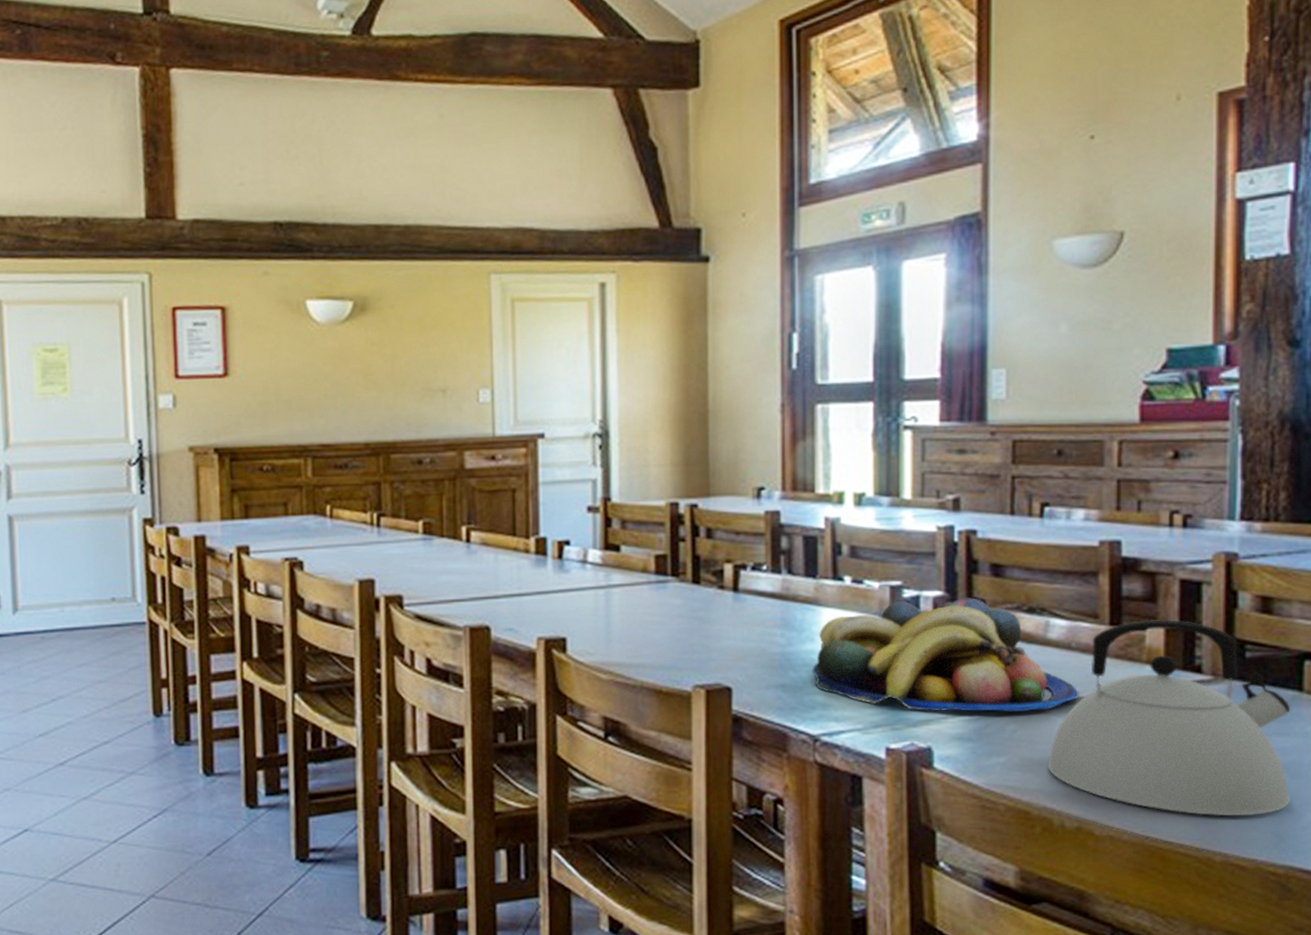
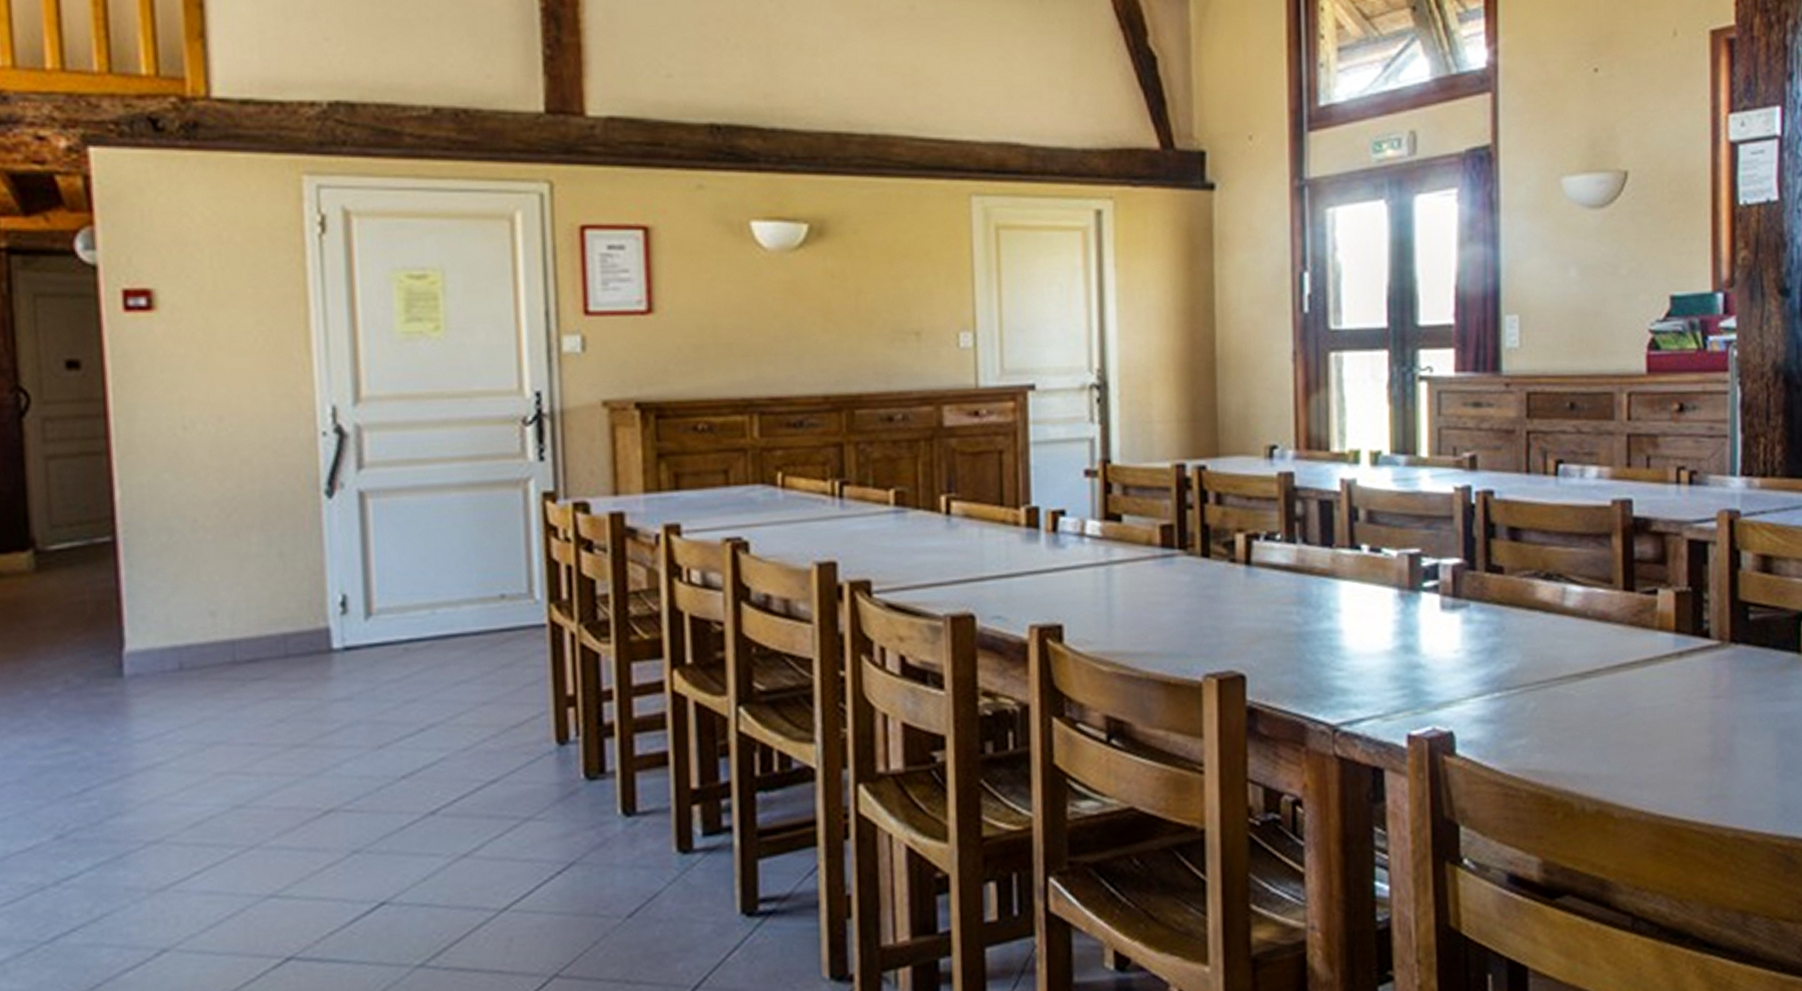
fruit bowl: present [811,598,1079,712] -> none [1329,565,1596,692]
kettle: present [1048,620,1291,817] -> none [1568,582,1792,790]

